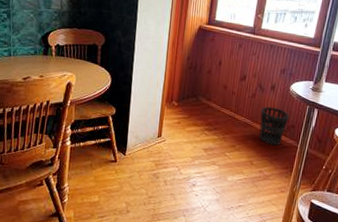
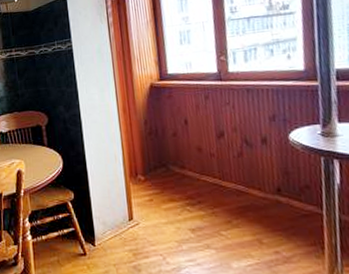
wastebasket: present [259,106,290,146] -> none [254,165,299,216]

